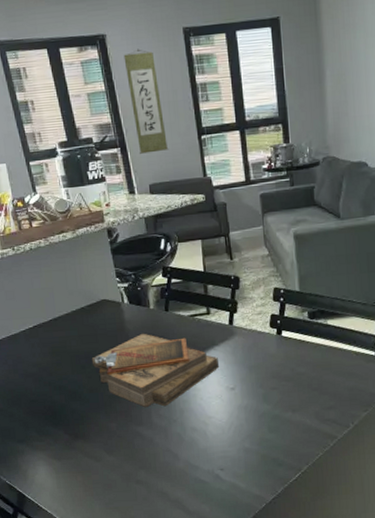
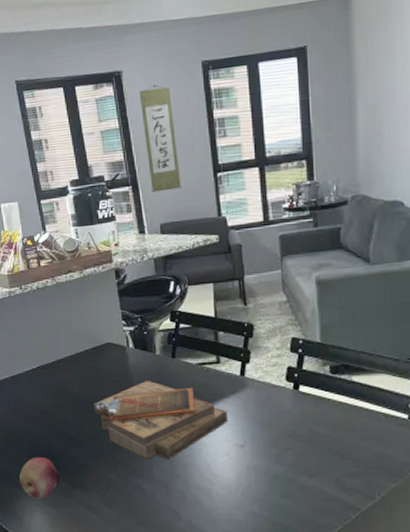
fruit: none [21,412,62,453] -> present [19,456,60,499]

